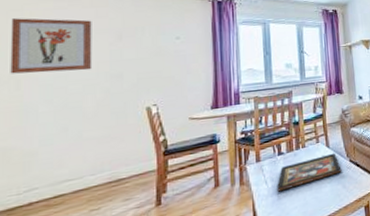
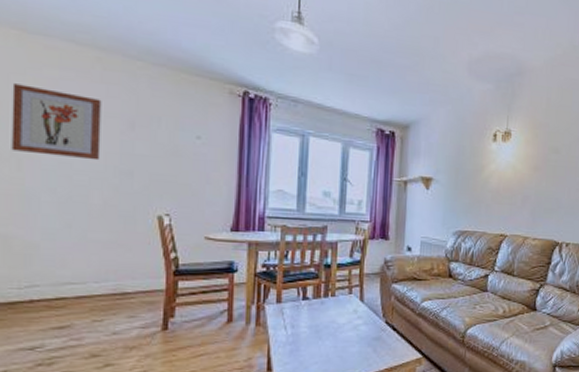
decorative tray: present [277,152,342,192] -> none [297,309,375,342]

